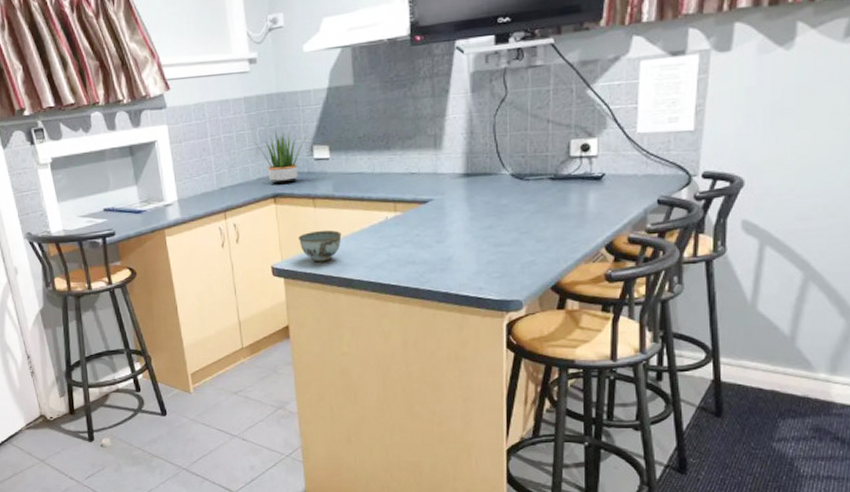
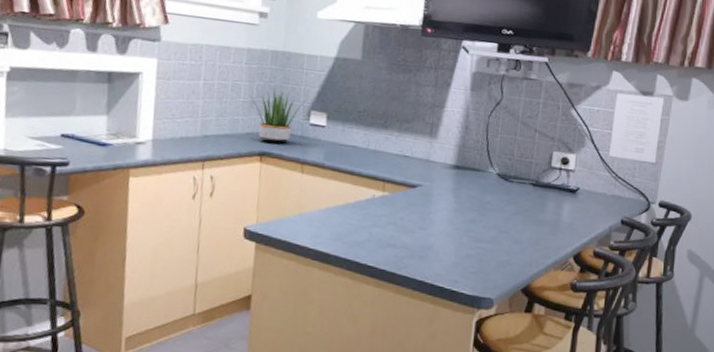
bowl: present [299,229,342,263] -> none [279,197,326,232]

